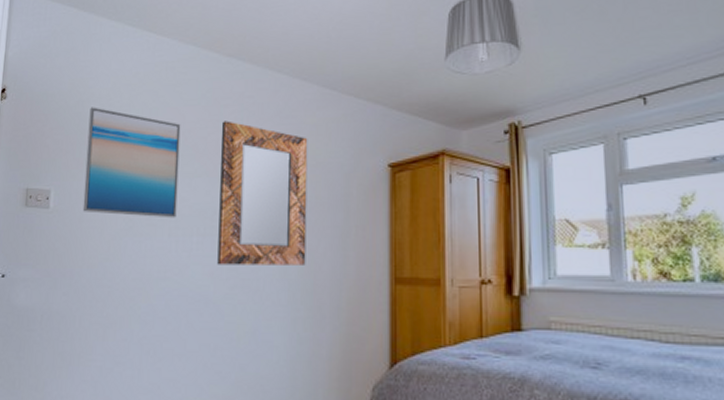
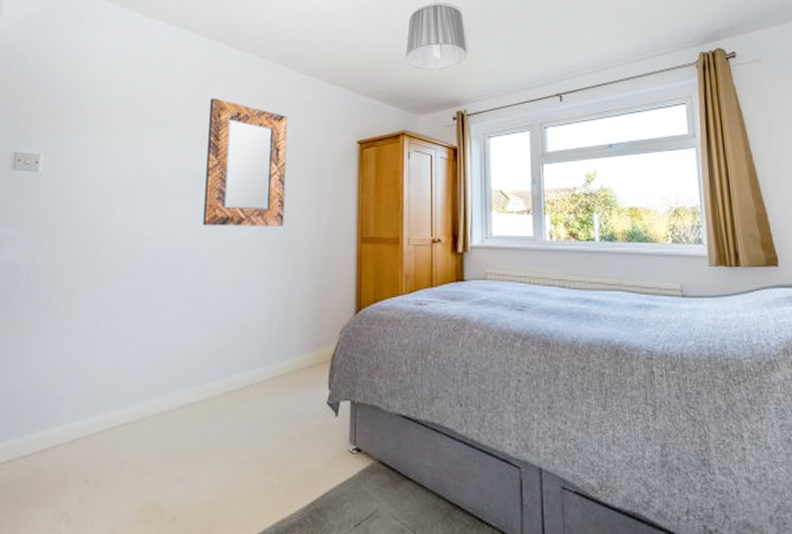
wall art: present [82,107,181,218] -> none [72,79,171,183]

